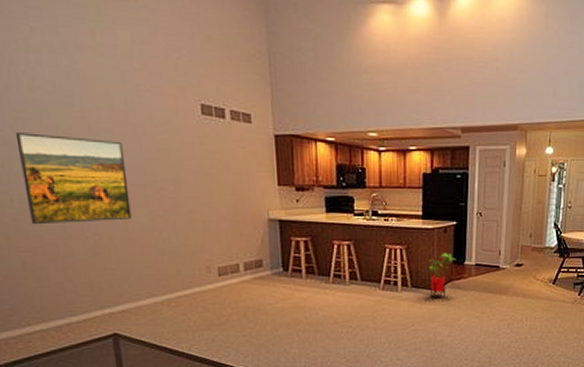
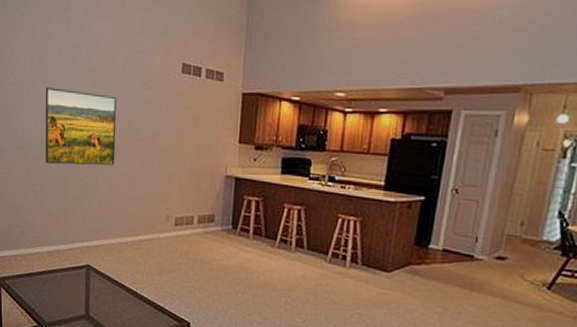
house plant: present [426,253,456,298] -> none [381,231,419,283]

